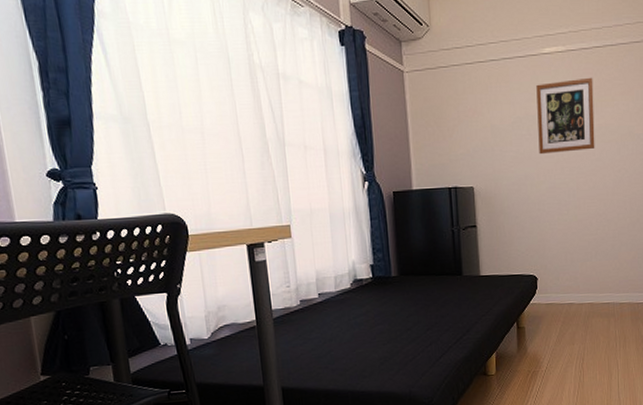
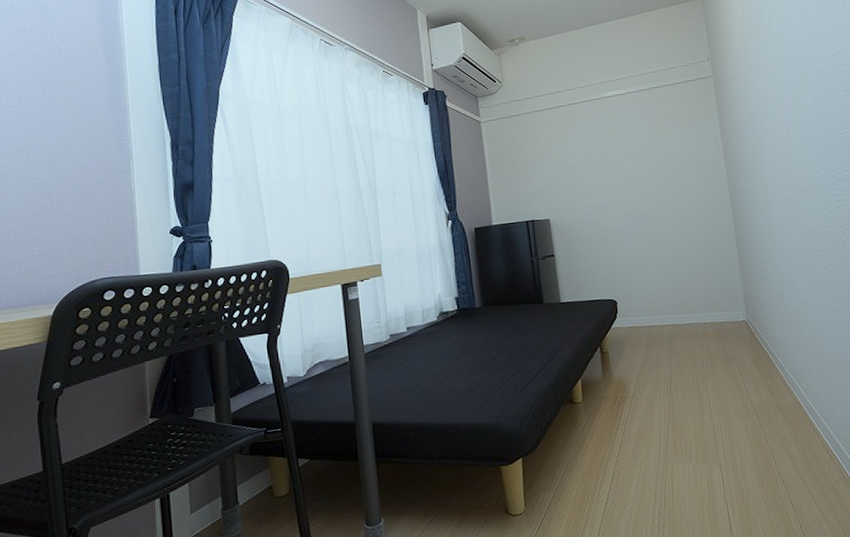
wall art: present [536,77,595,155] -> none [602,114,662,186]

